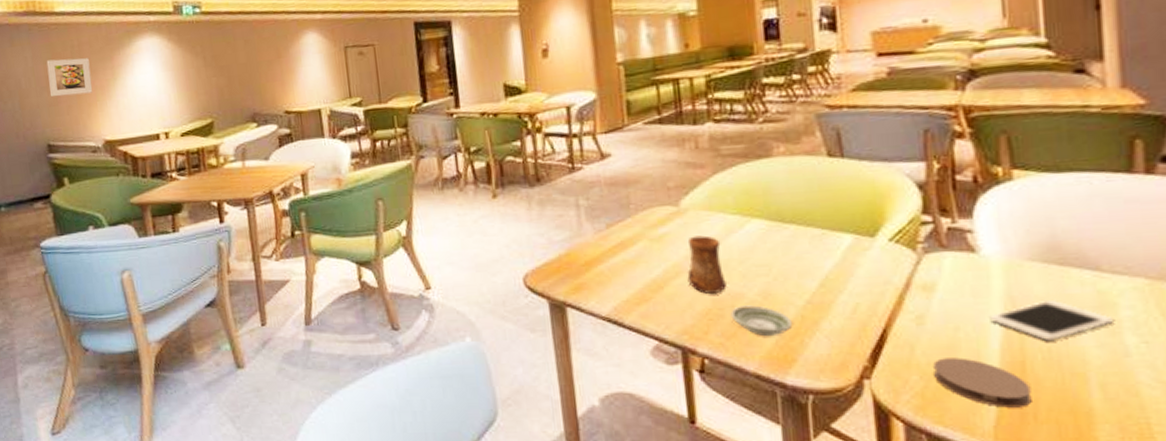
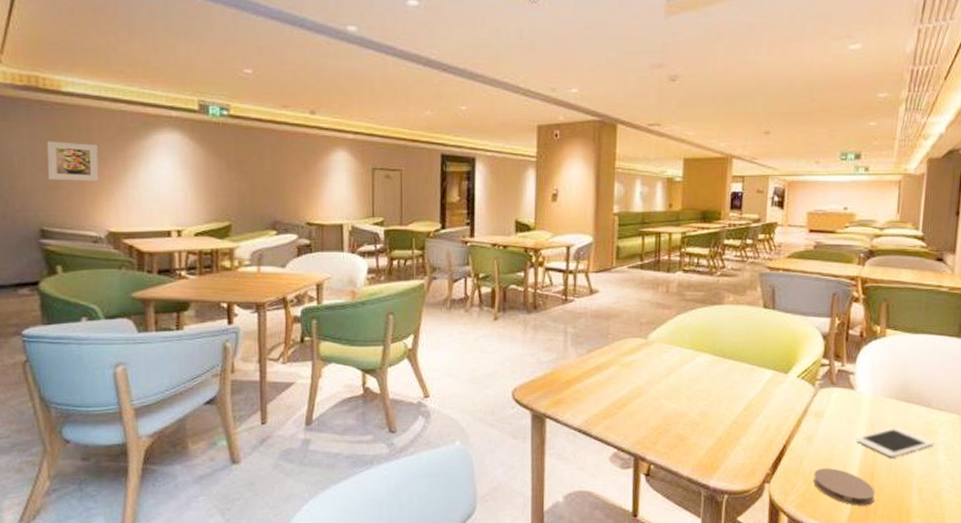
cup: present [687,235,727,294] -> none [646,364,676,412]
saucer: present [731,305,793,337] -> none [675,423,721,448]

